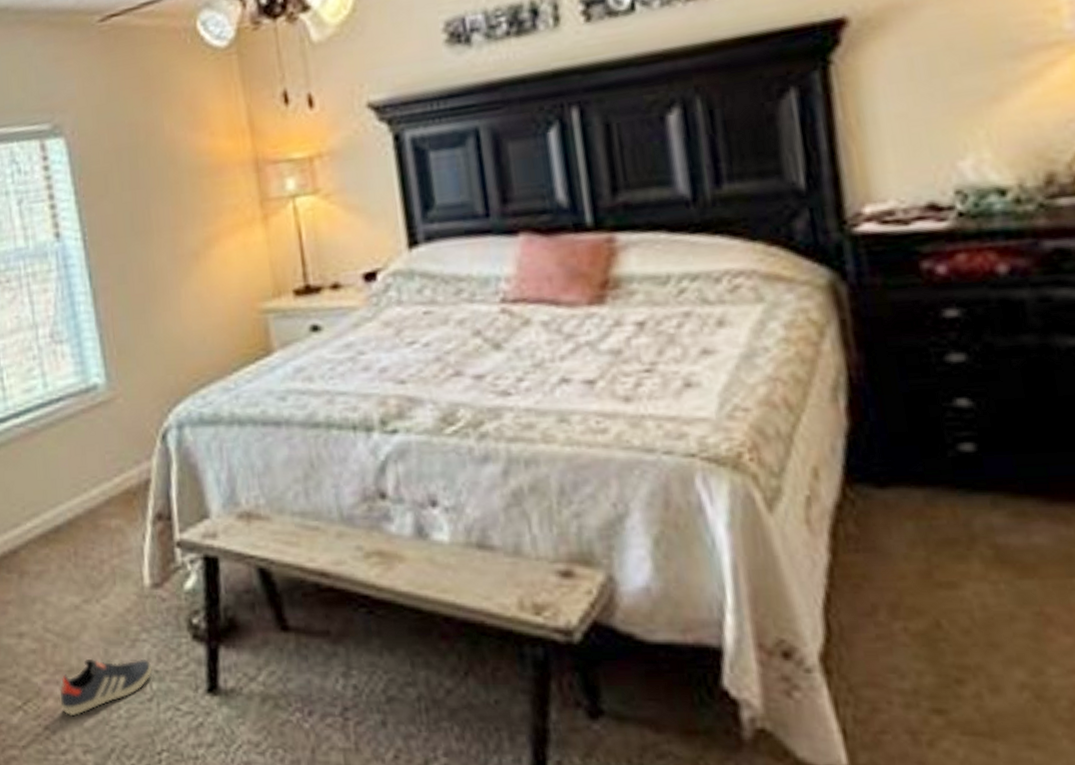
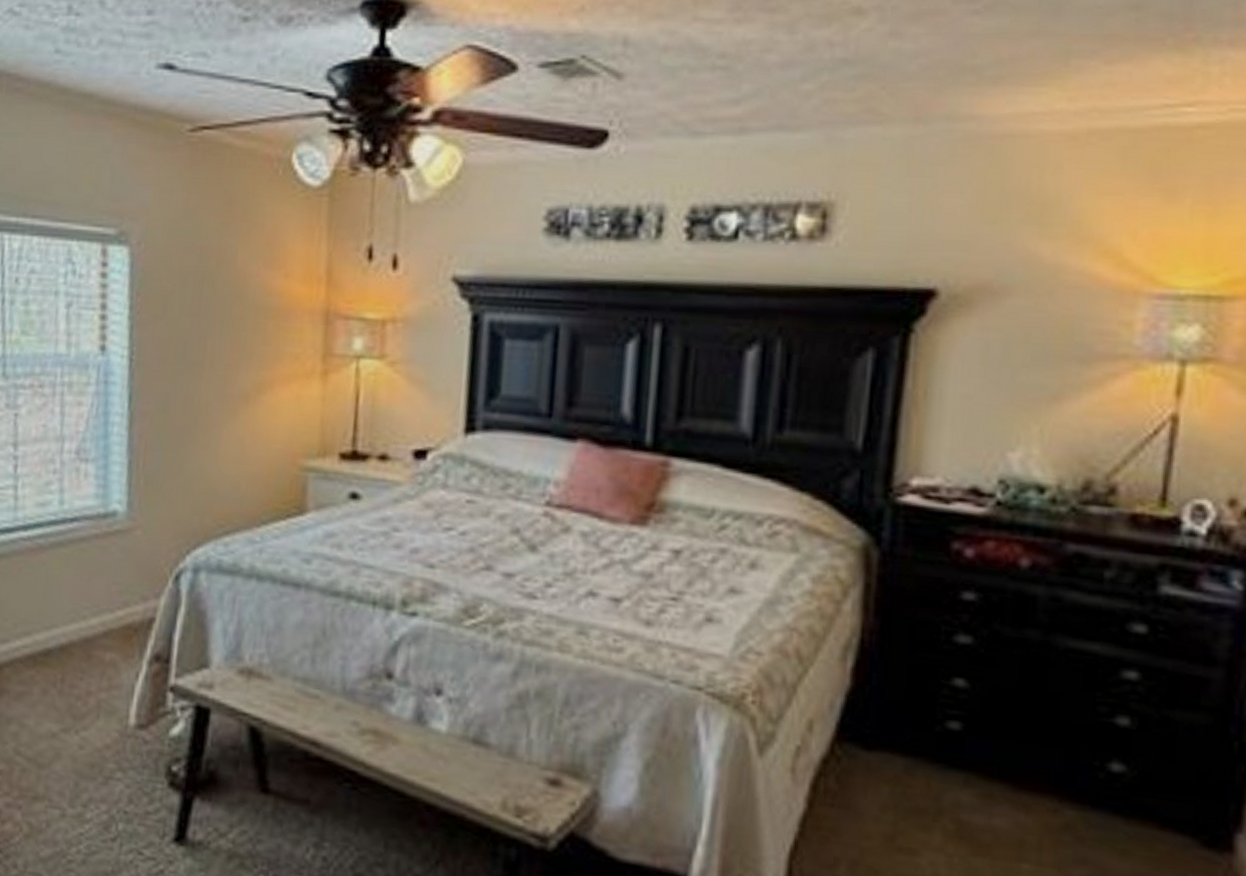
sneaker: present [59,658,152,715] -> none [19,789,122,844]

